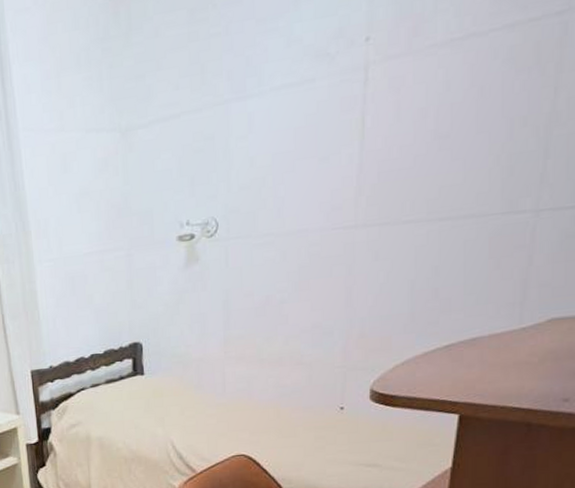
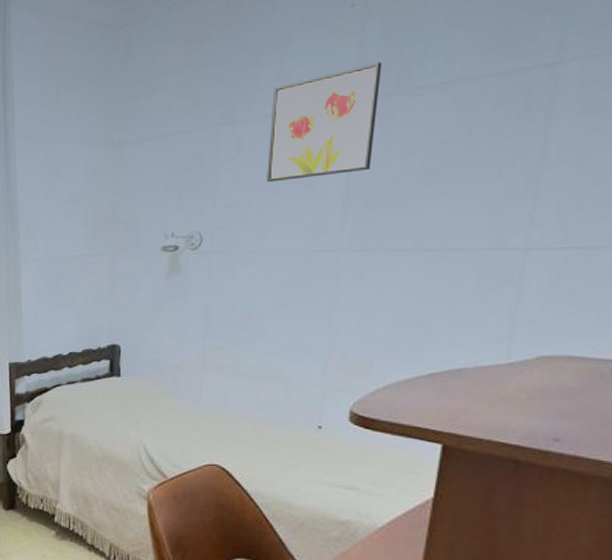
wall art: none [280,21,392,160] -> present [267,62,382,183]

